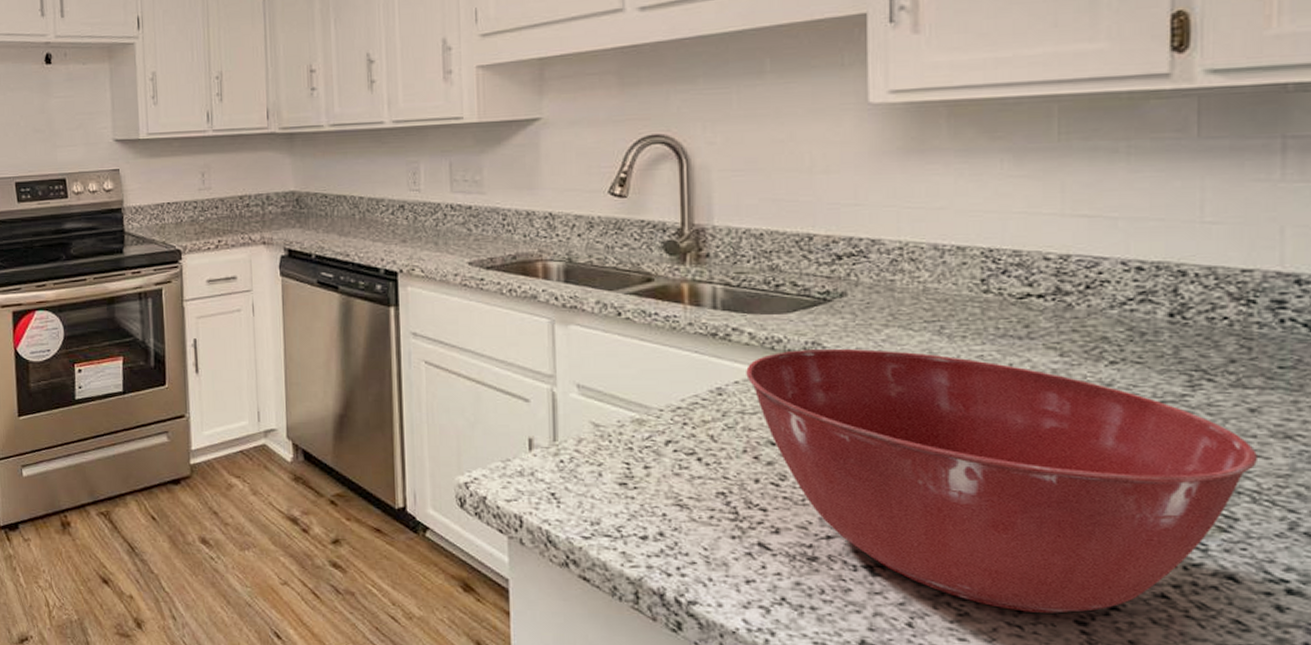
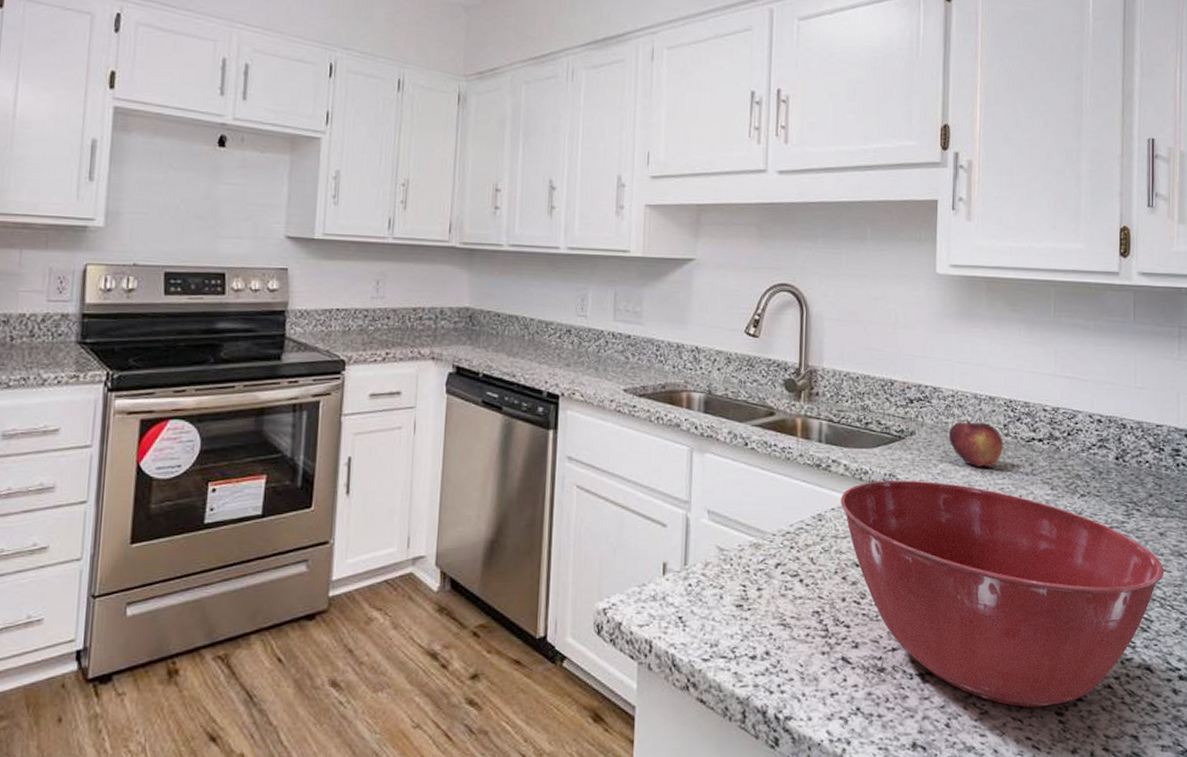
fruit: none [896,275,982,331] -> present [948,419,1004,467]

